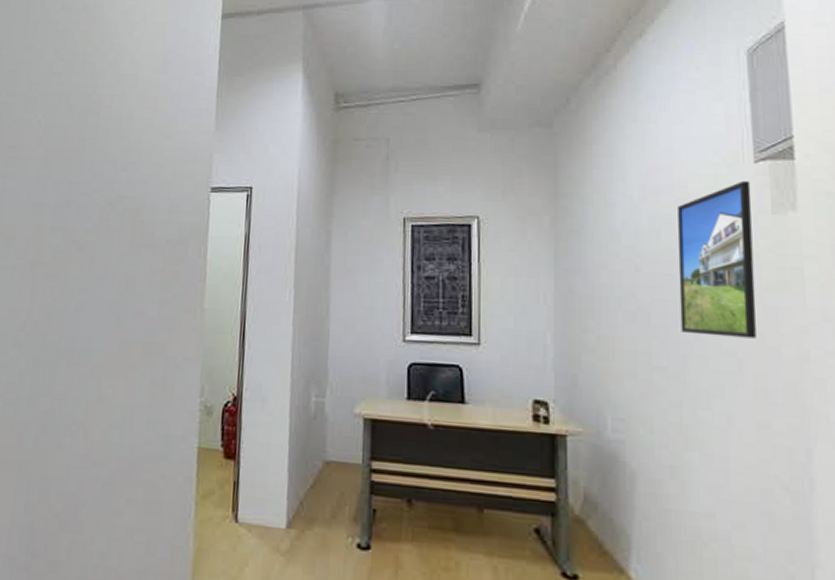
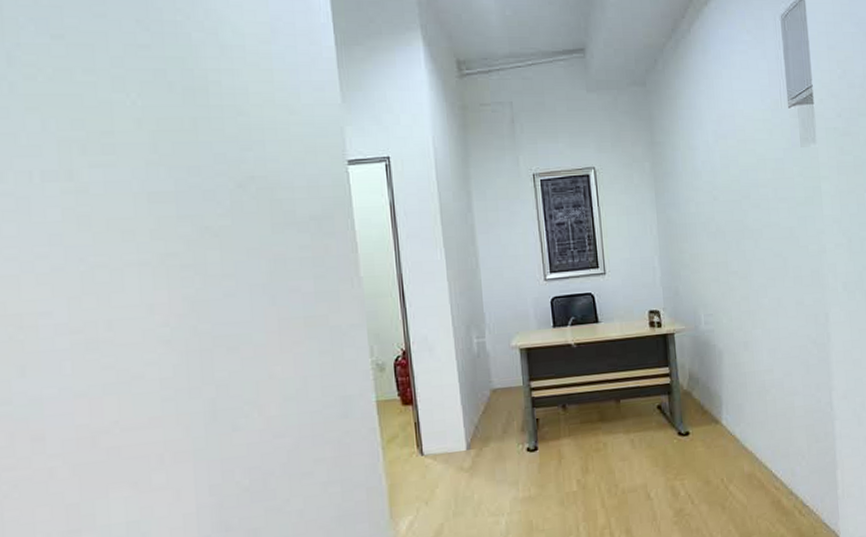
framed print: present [677,180,757,339] -> none [739,122,794,244]

